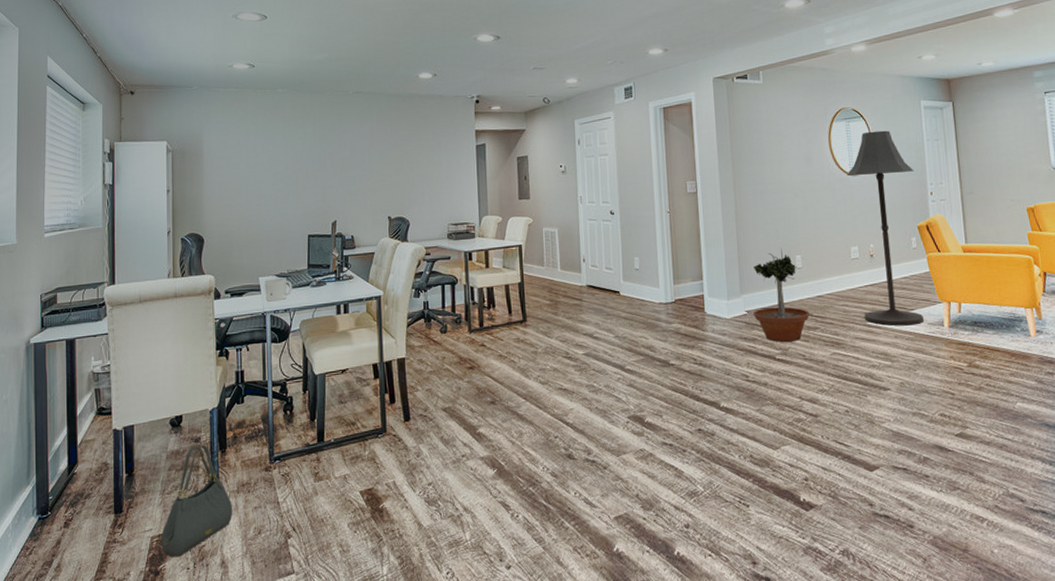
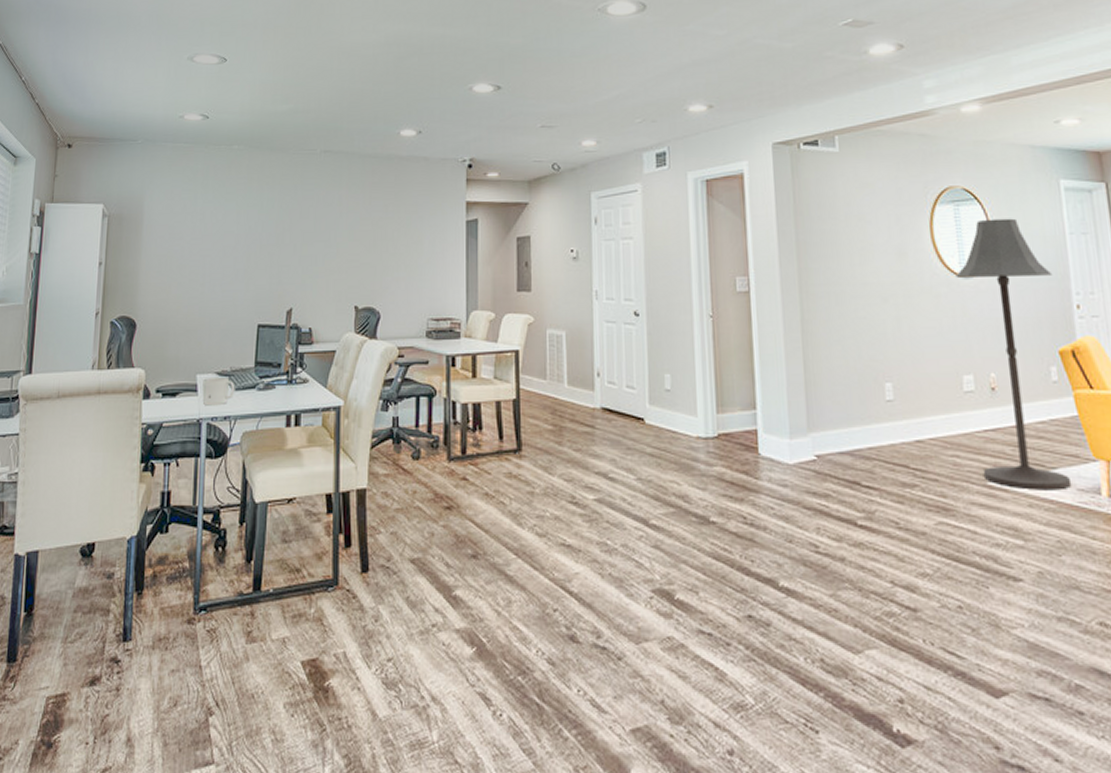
handbag: present [161,445,233,557] -> none [58,584,146,727]
potted tree: present [753,248,810,342] -> none [826,371,905,502]

